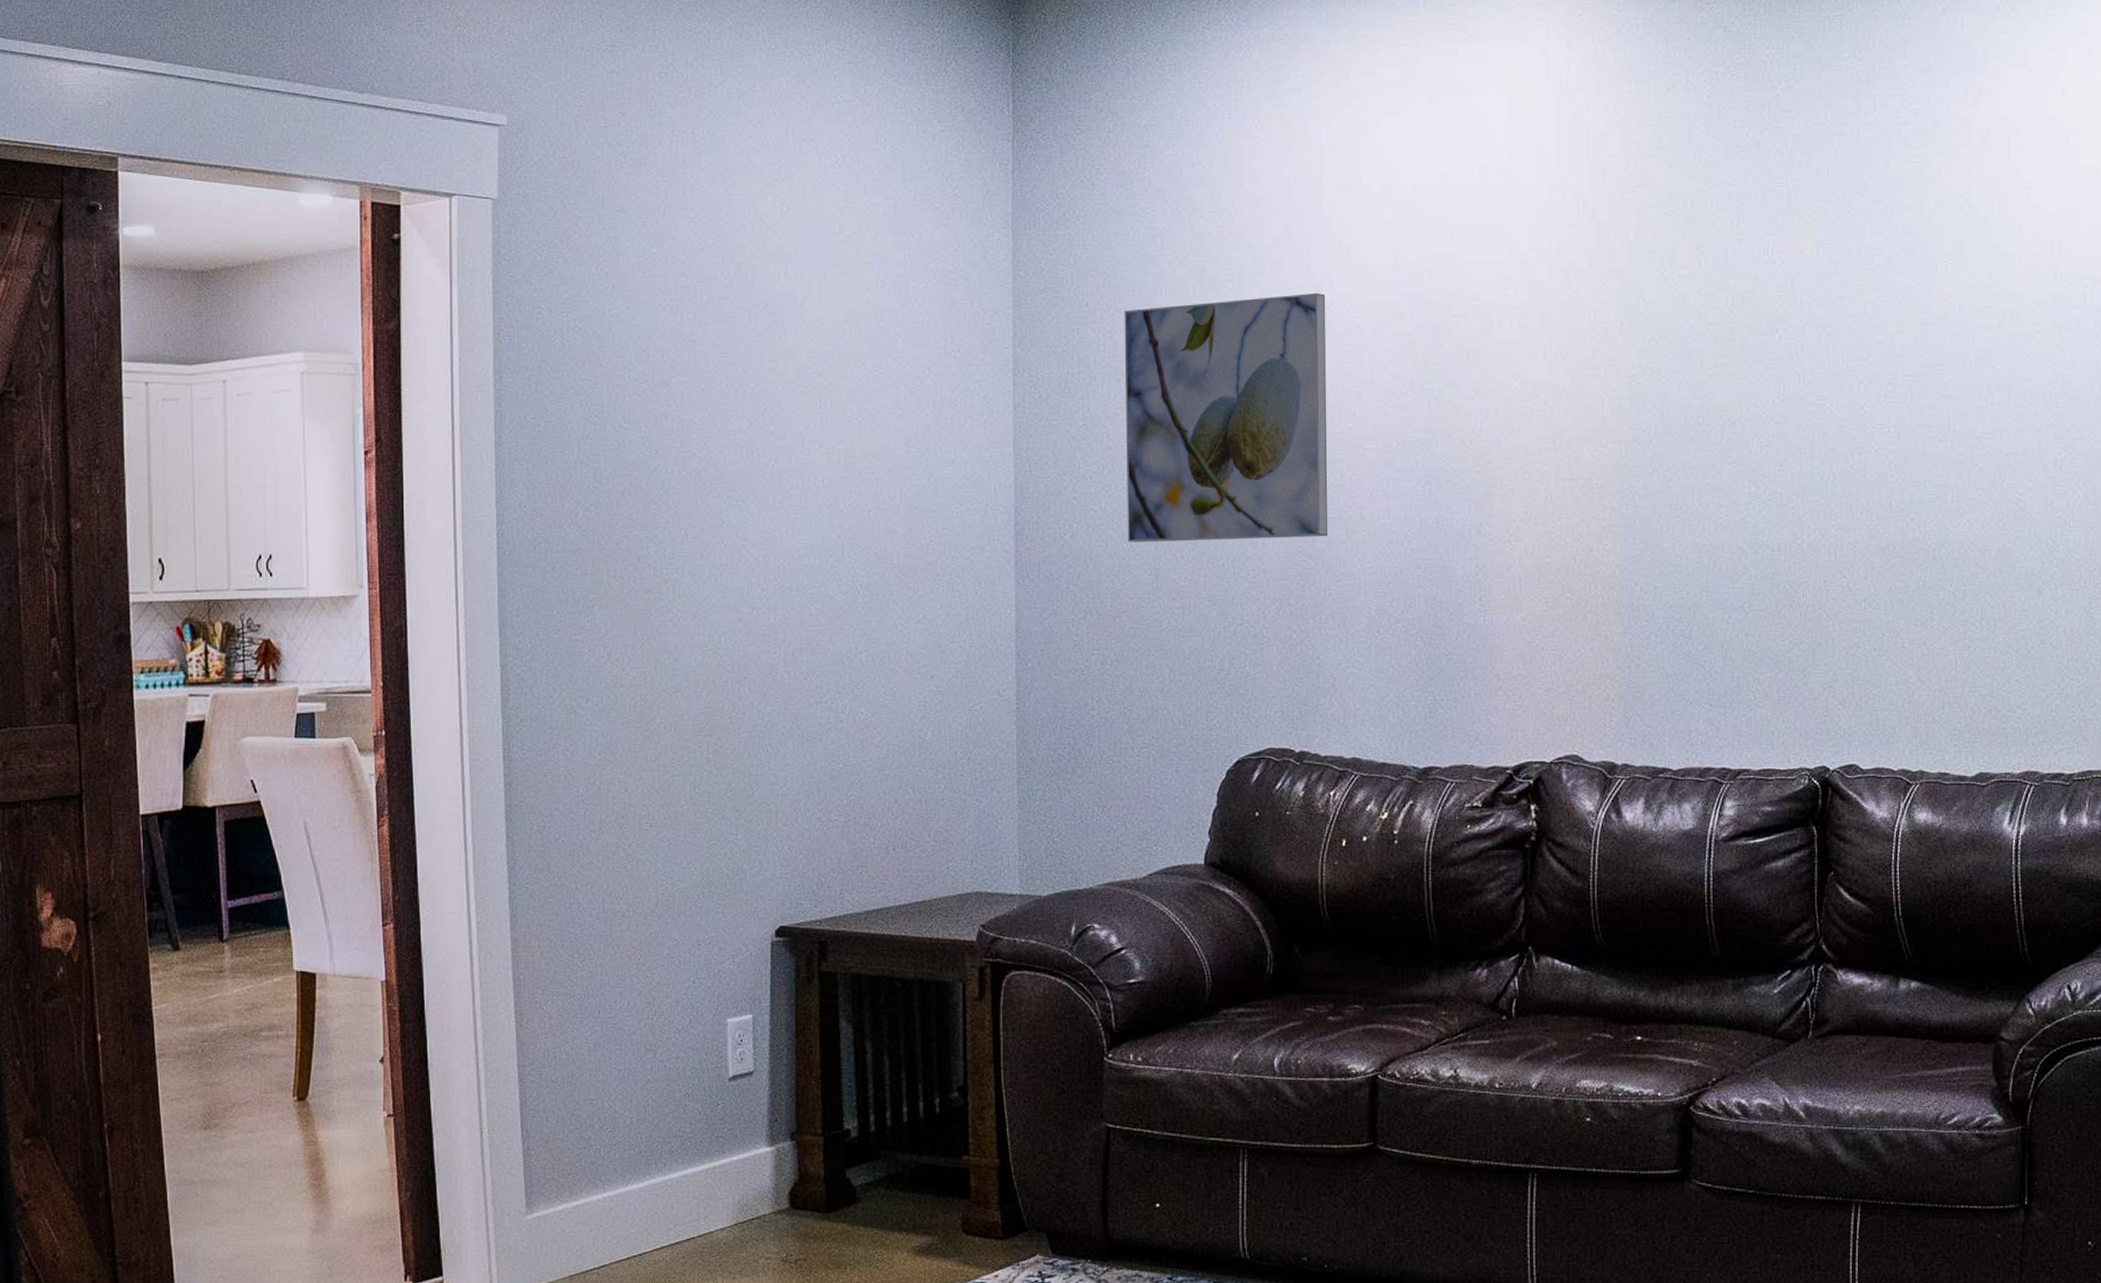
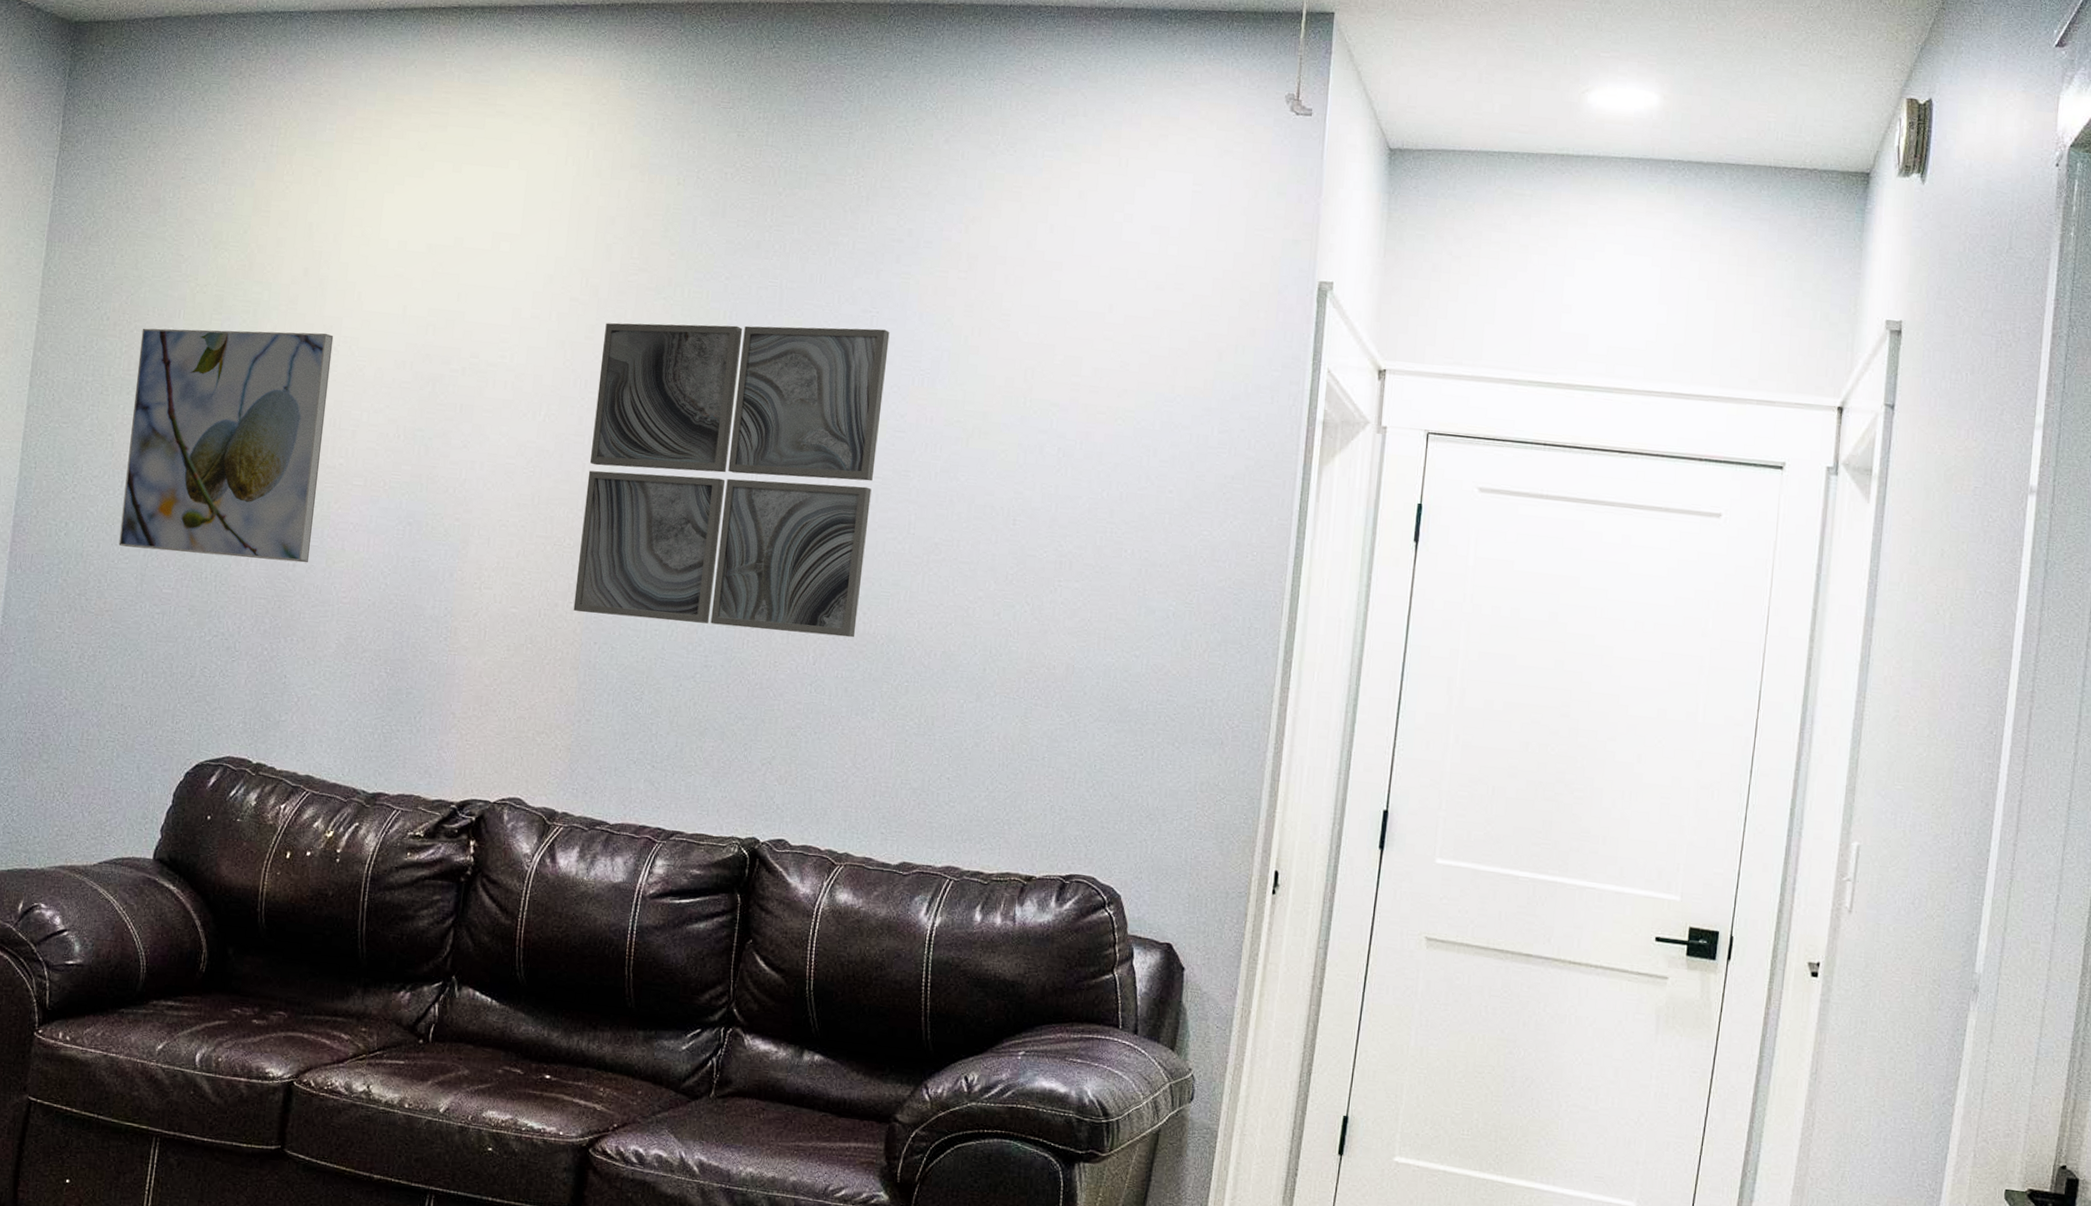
wall art: none [1608,219,1907,554] -> present [573,323,890,638]

